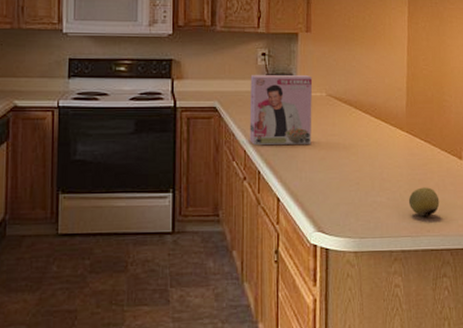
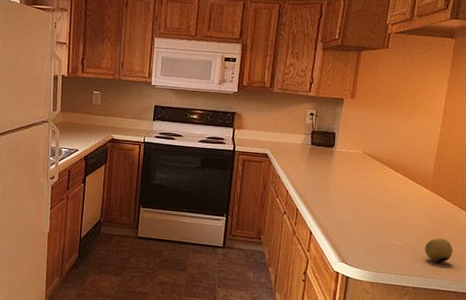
cereal box: present [249,74,313,145] -> none [292,130,352,192]

